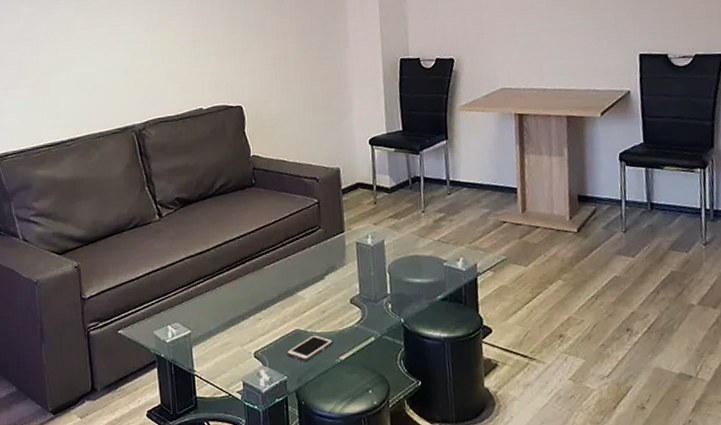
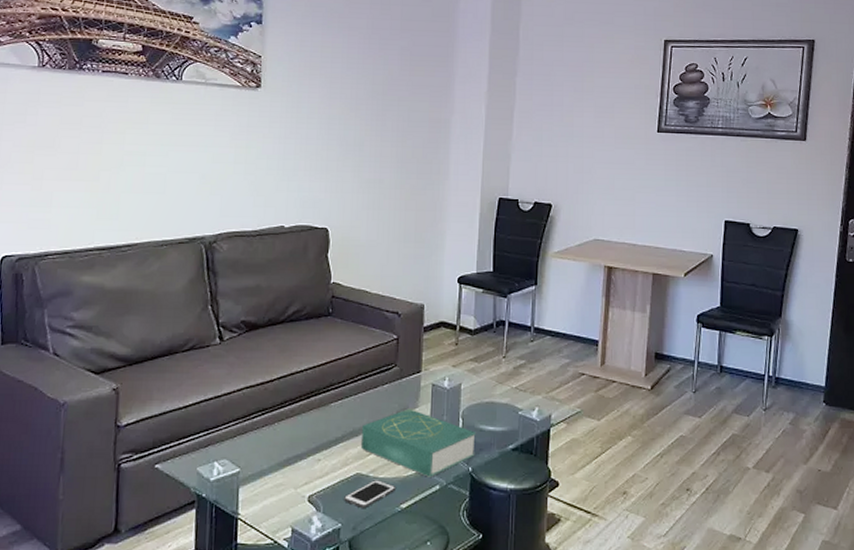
book: none [295,267,406,330] -> present [362,408,477,477]

